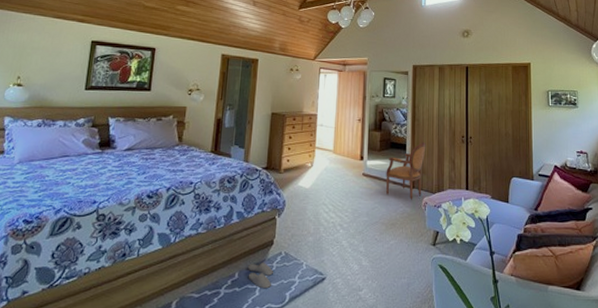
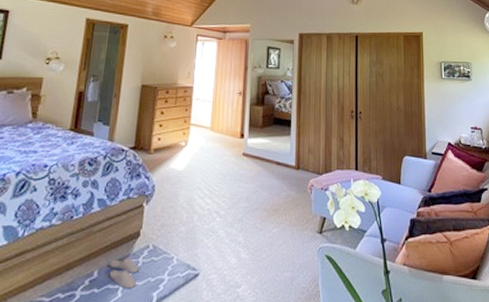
armchair: present [385,142,426,200] -> none [268,118,313,182]

